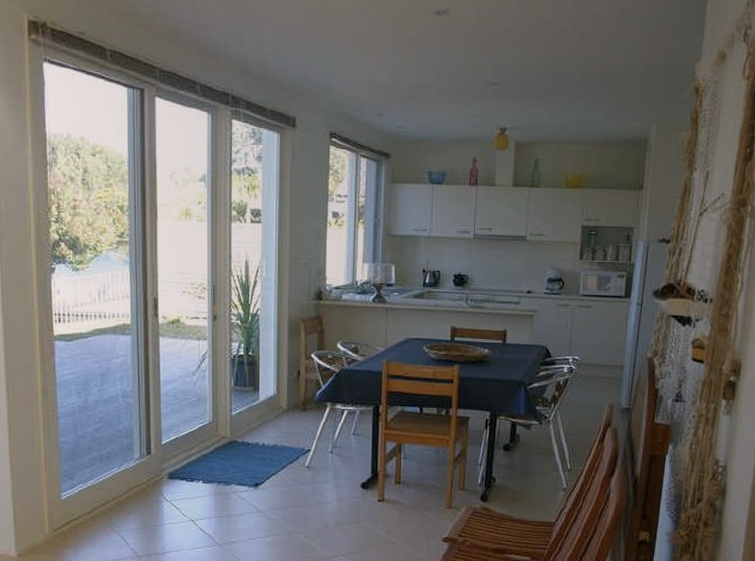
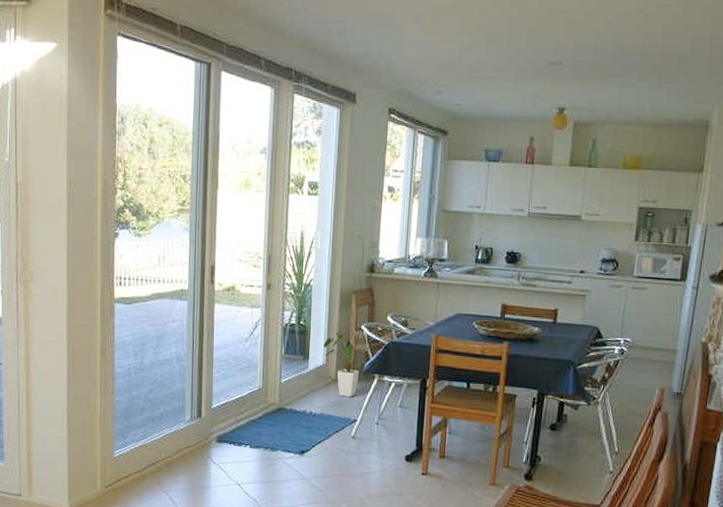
house plant: none [273,361,321,427] -> present [323,331,371,397]

